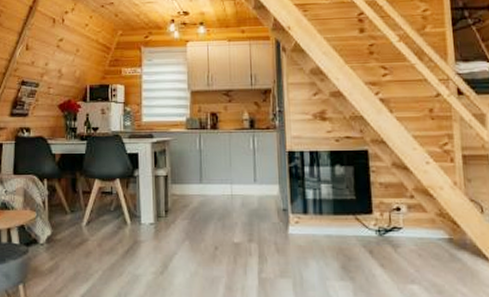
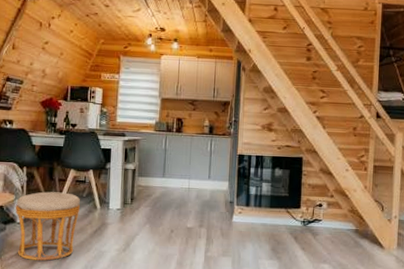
ottoman: none [38,206,109,288] -> present [15,191,81,261]

